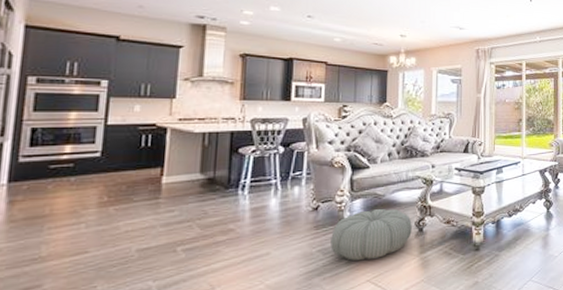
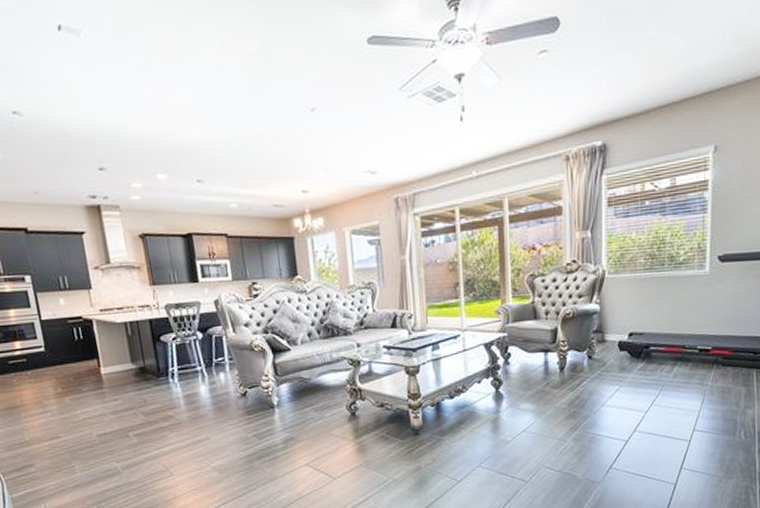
pouf: present [330,209,412,261] -> none [263,392,344,446]

